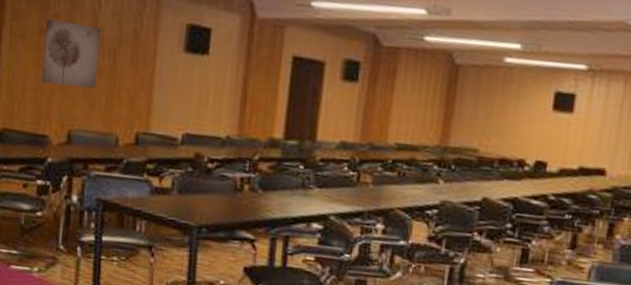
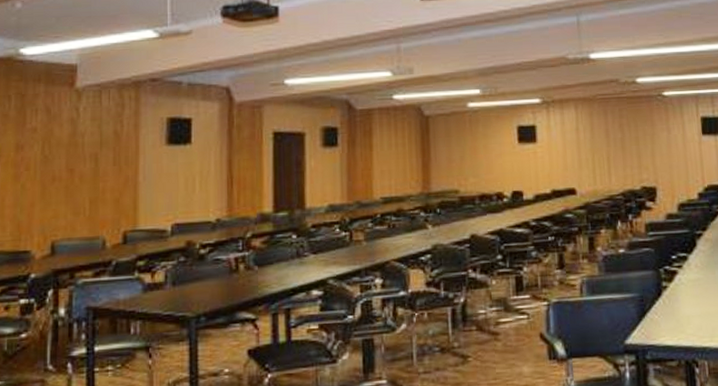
wall art: present [41,18,101,89] -> none [20,133,80,198]

